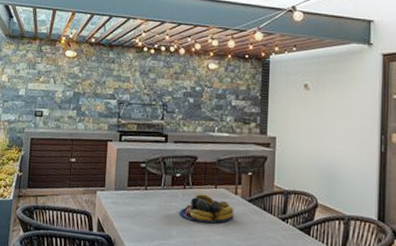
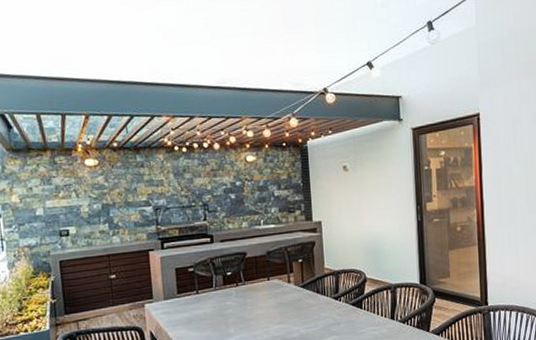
fruit bowl: present [179,194,234,224] -> none [235,288,290,317]

